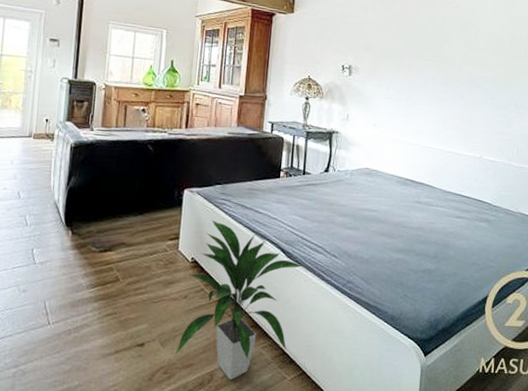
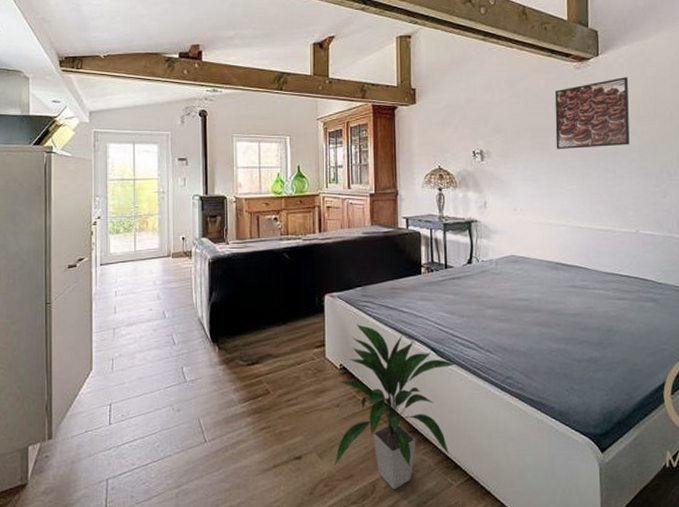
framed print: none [419,12,491,76] -> present [554,77,630,149]

